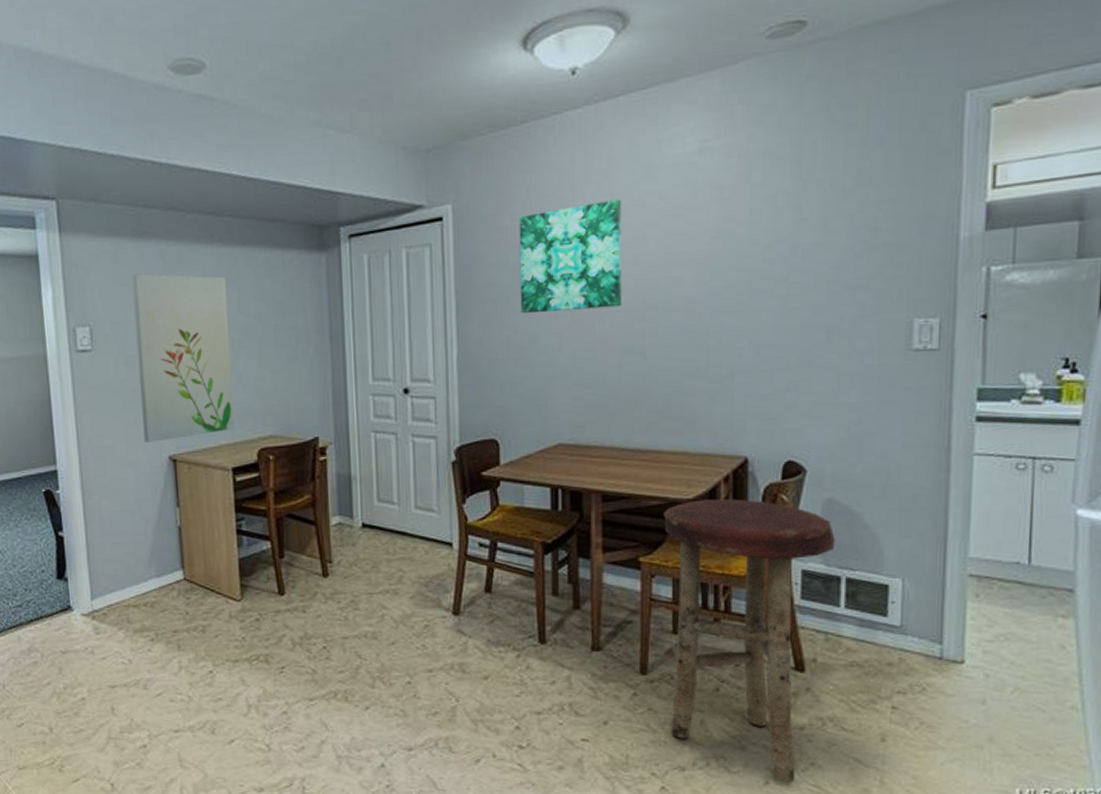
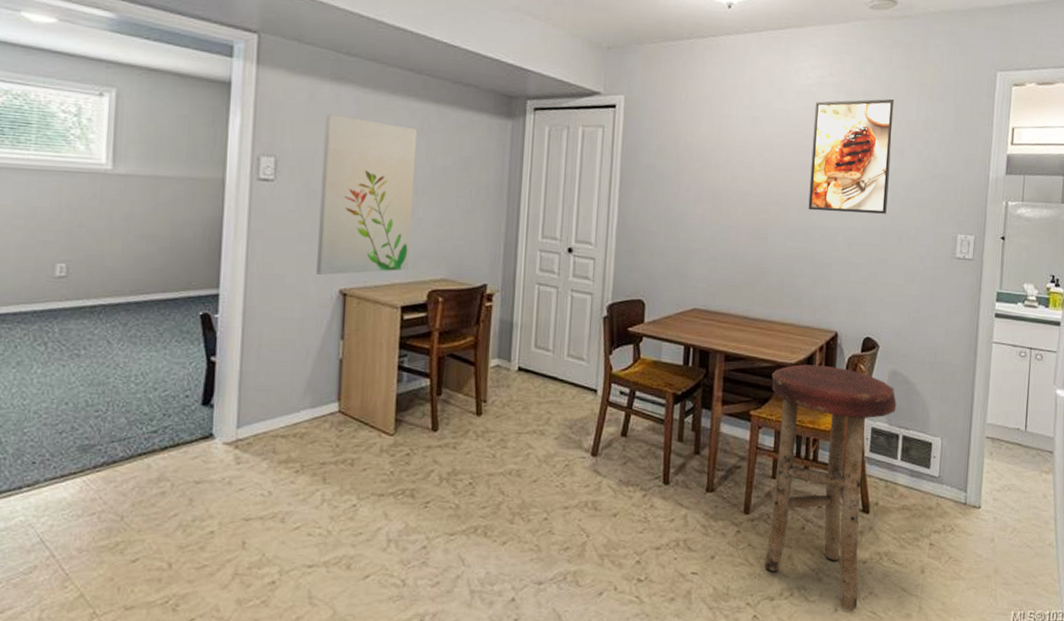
wall art: present [518,199,623,314] -> none [672,111,758,199]
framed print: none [697,153,810,312] -> present [808,98,894,214]

